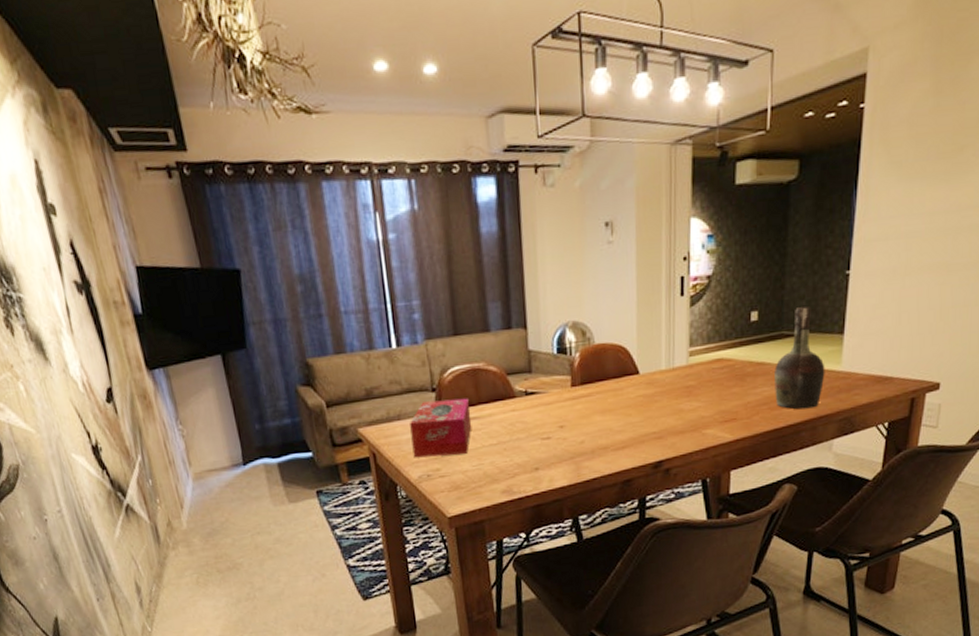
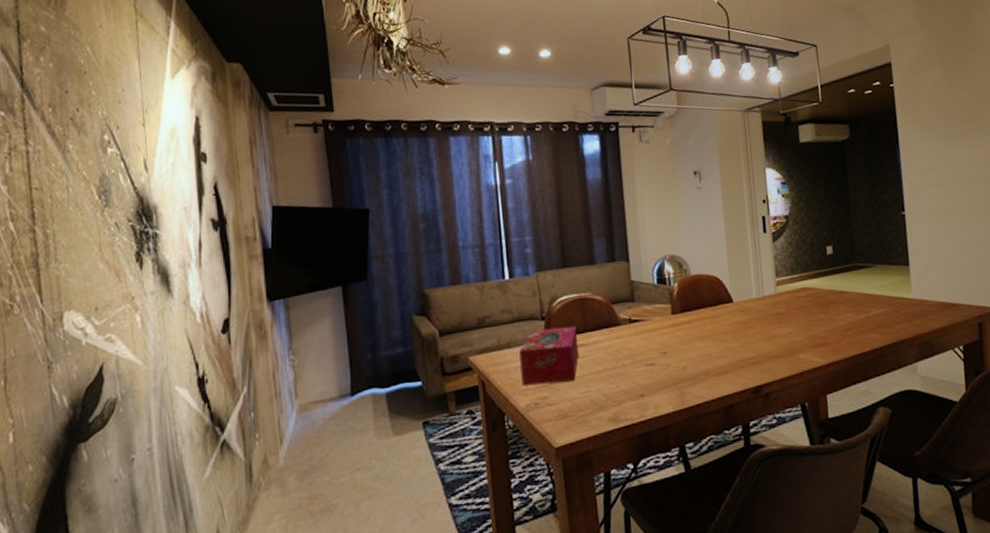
cognac bottle: present [775,307,825,409] -> none [853,242,900,334]

